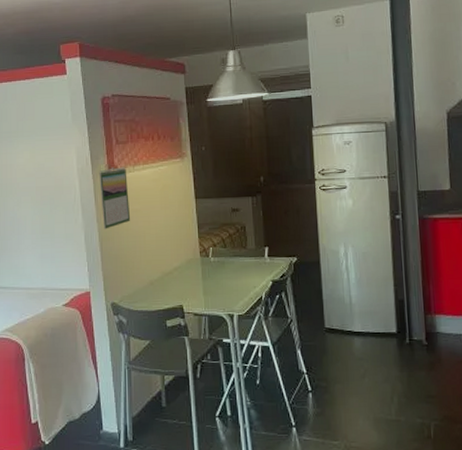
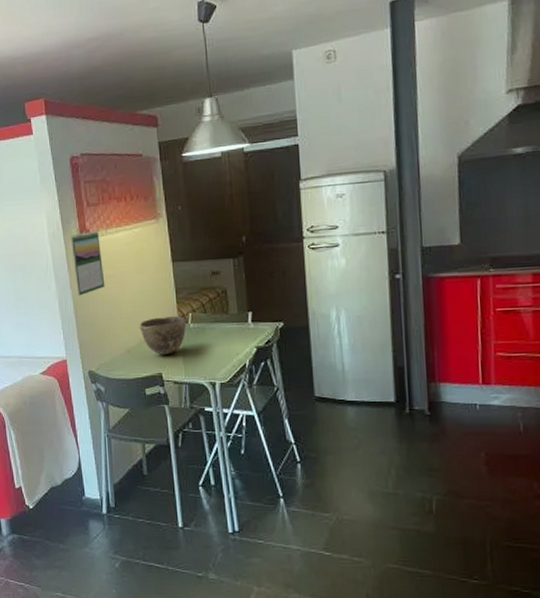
bowl: none [161,250,207,287] -> present [138,316,187,355]

